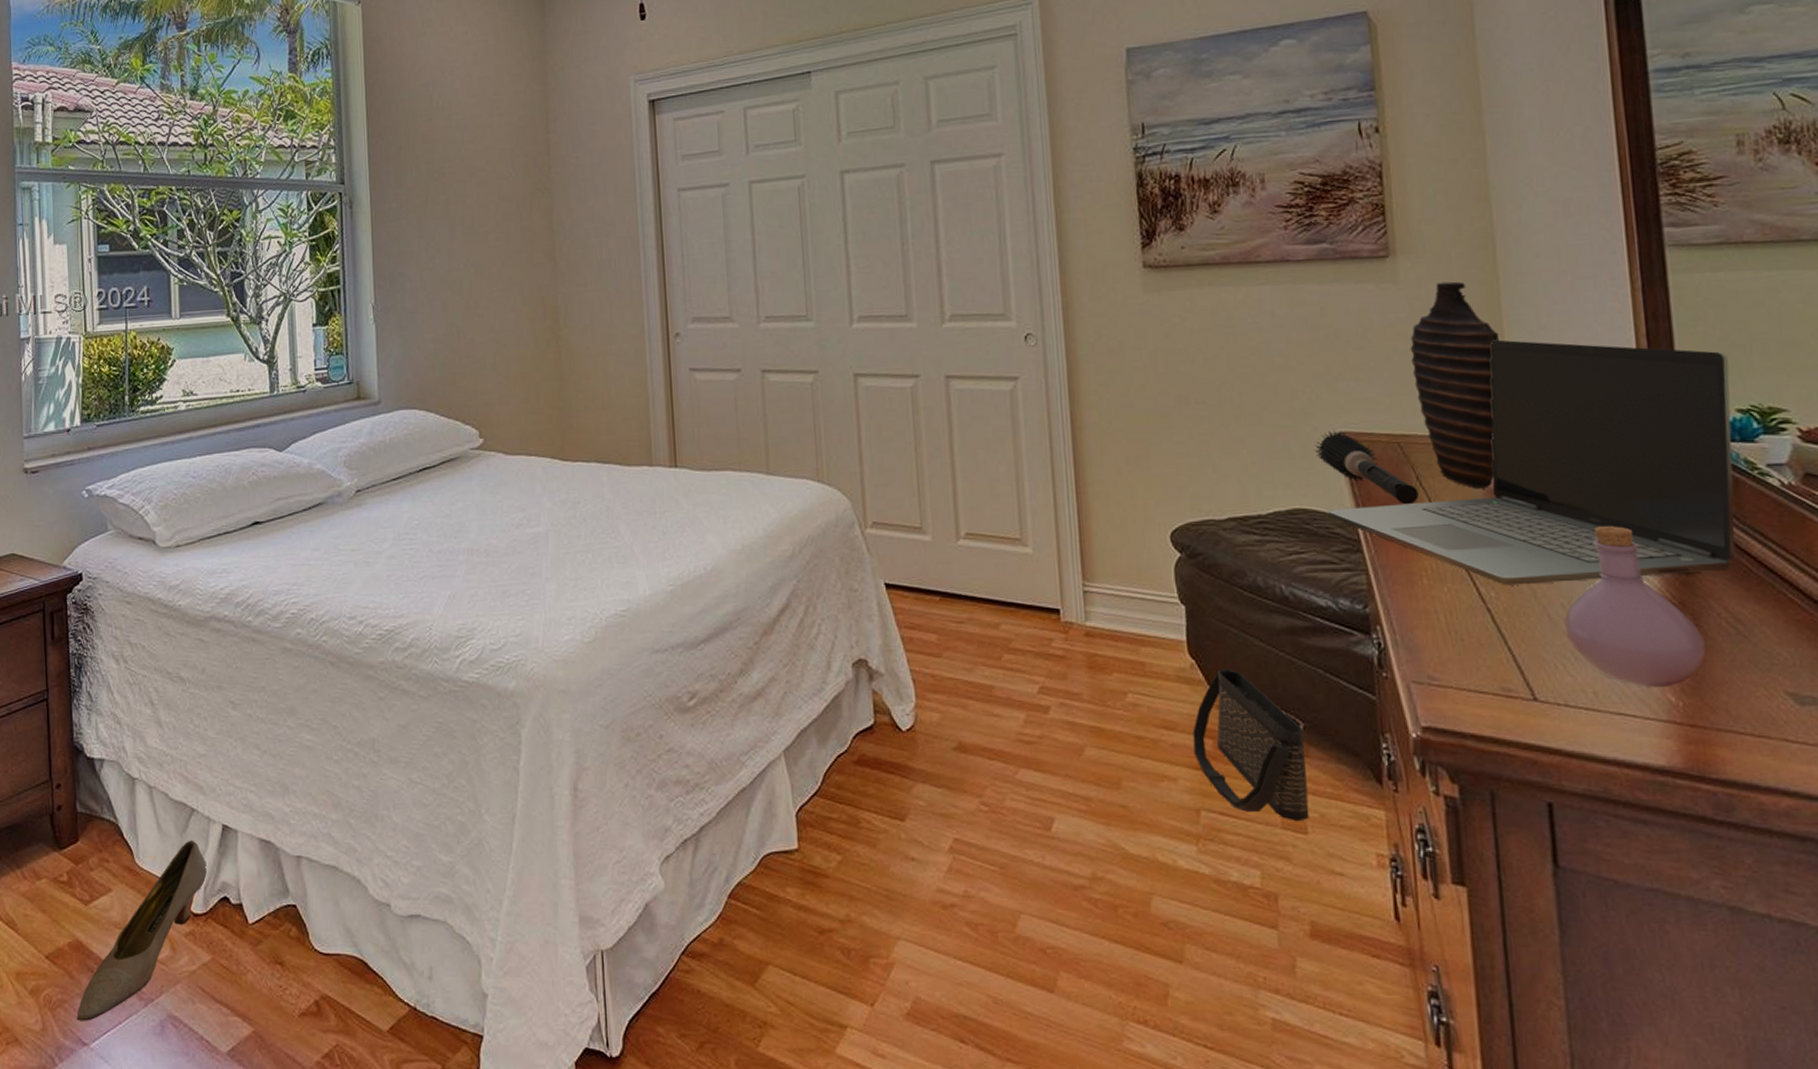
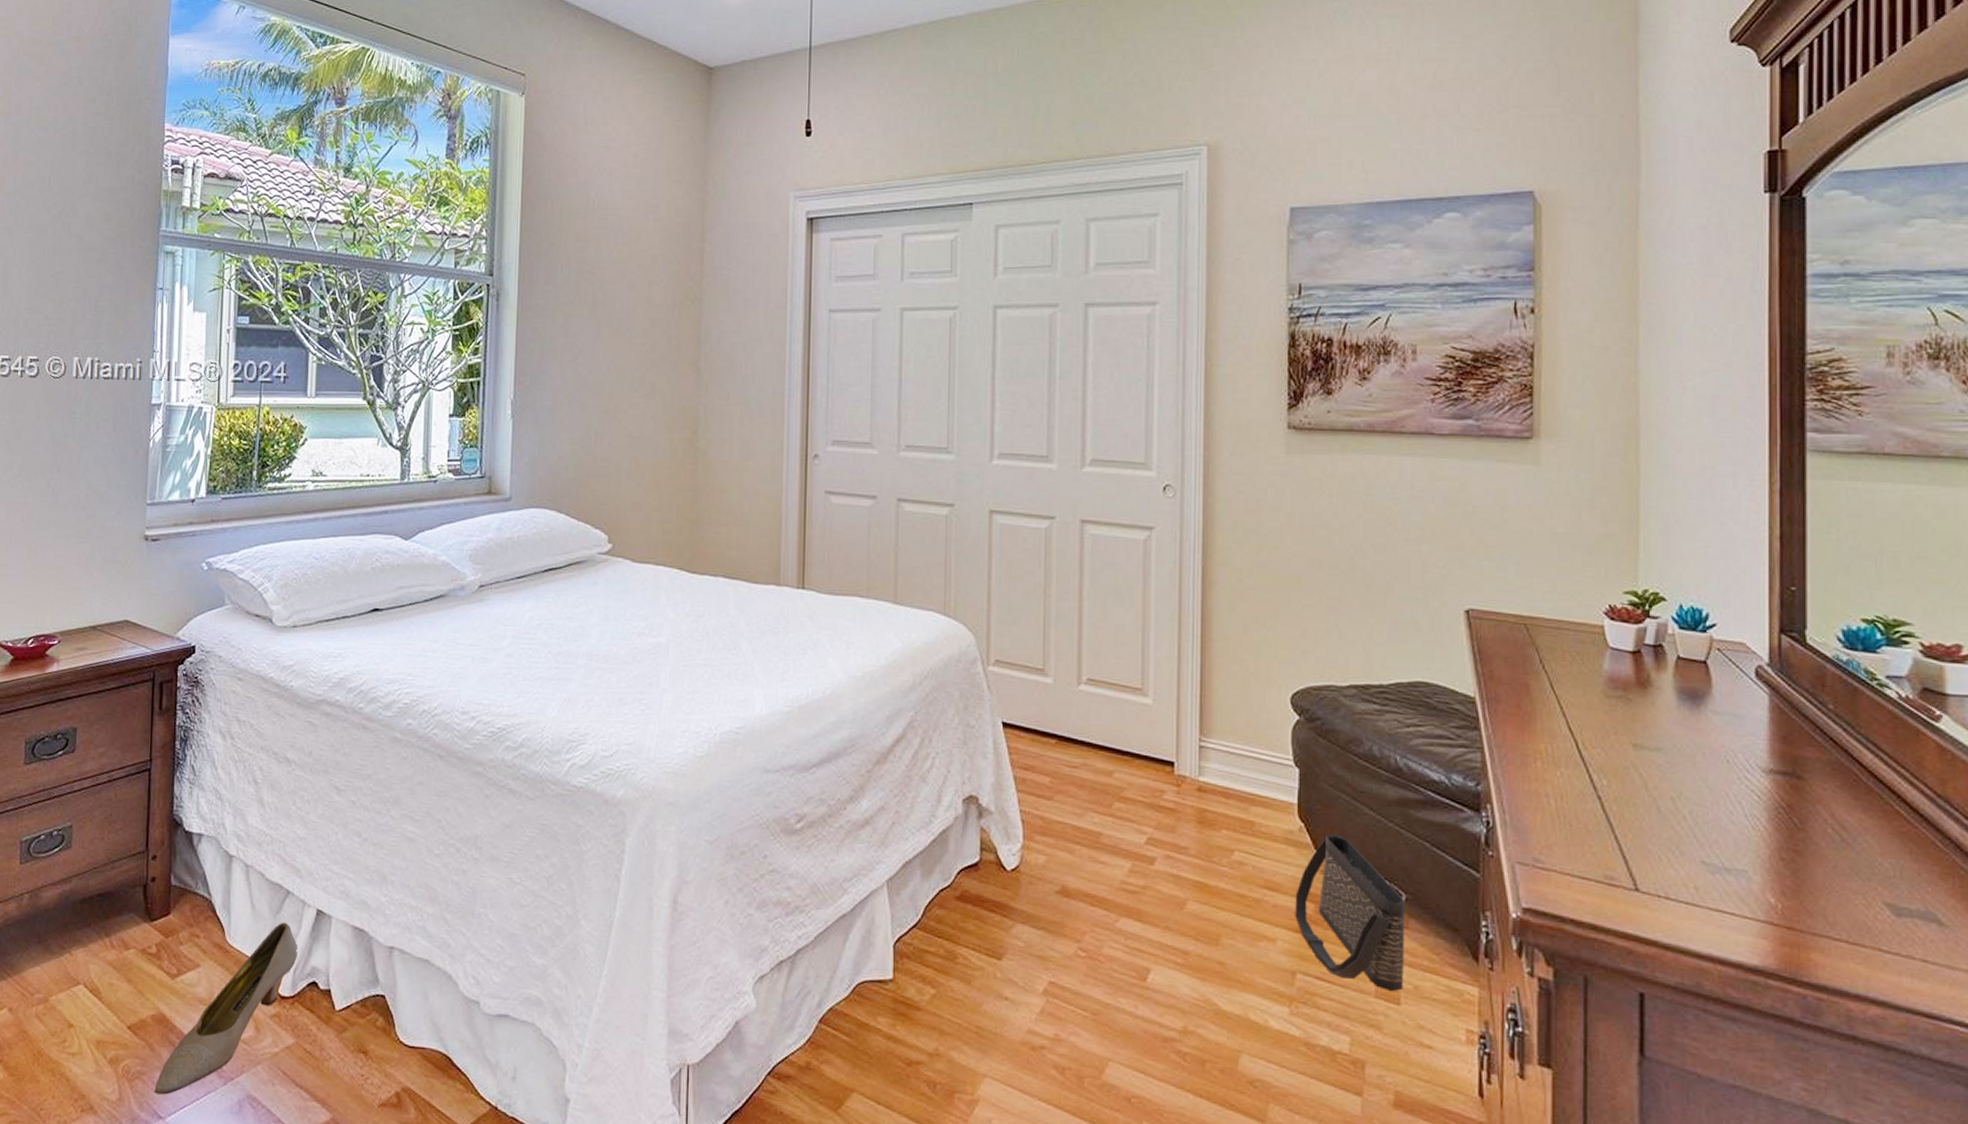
hairbrush: present [1313,431,1419,505] -> none [1440,607,1540,687]
laptop: present [1328,339,1735,585] -> none [1449,530,1858,778]
decorative vase: present [1410,281,1500,489] -> none [1545,468,1635,677]
perfume bottle: present [1564,526,1706,687] -> none [1672,724,1809,888]

